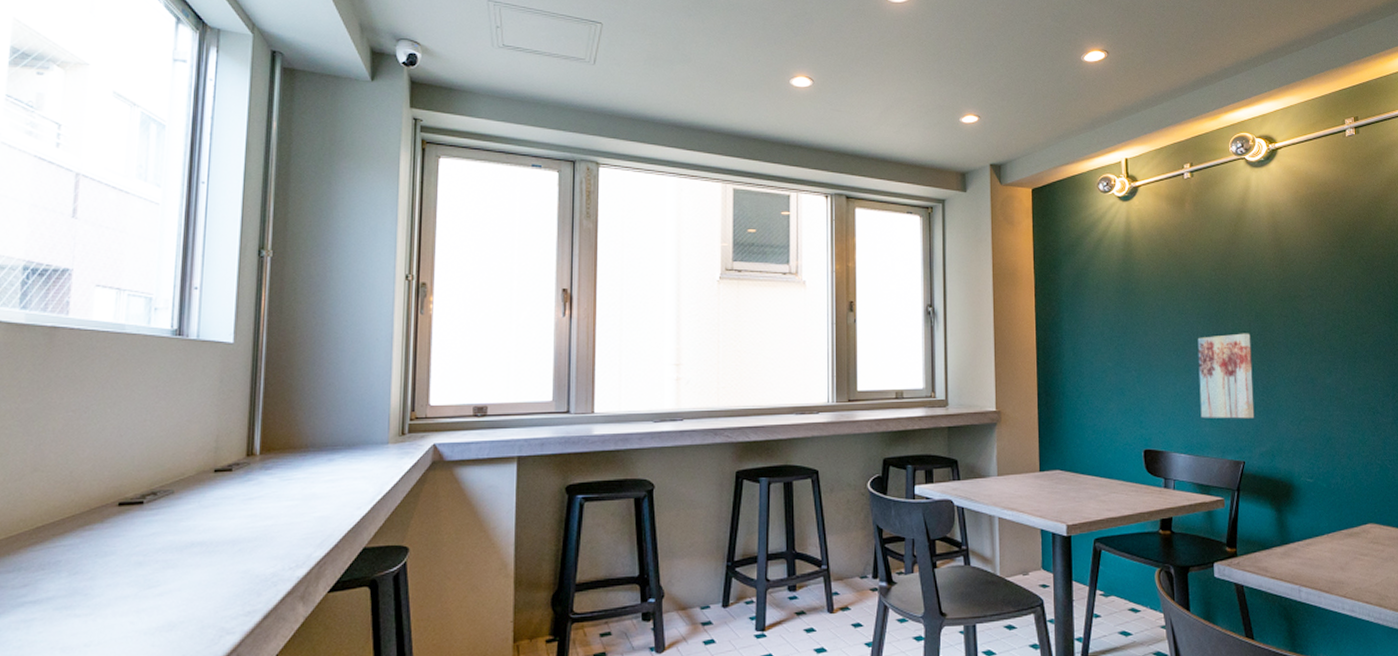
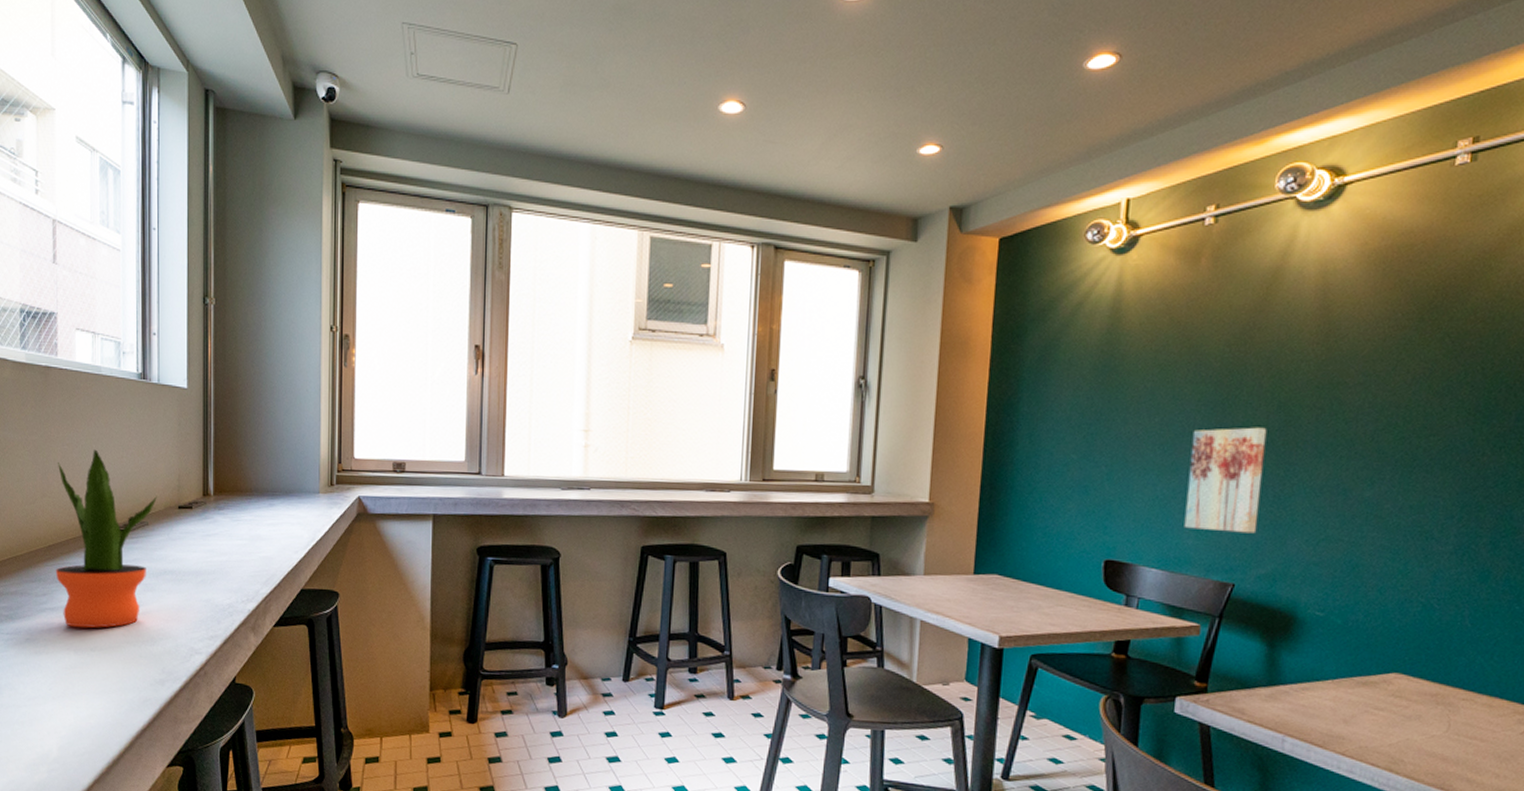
potted plant: none [42,414,189,621] -> present [55,449,158,629]

